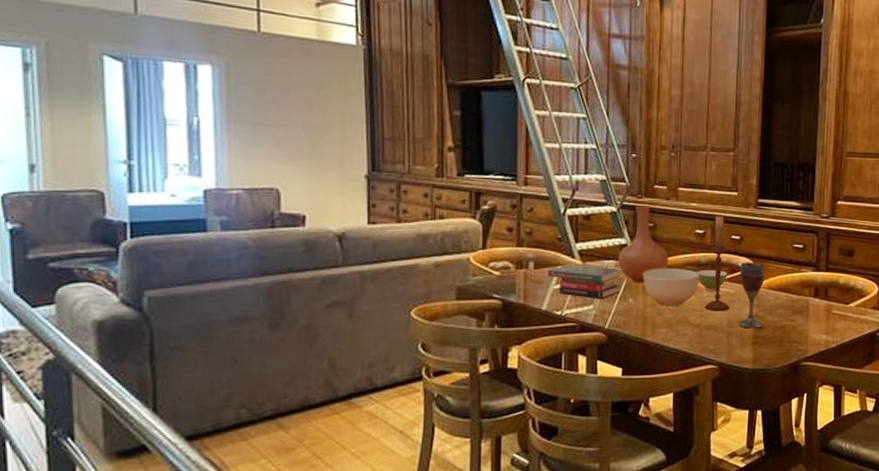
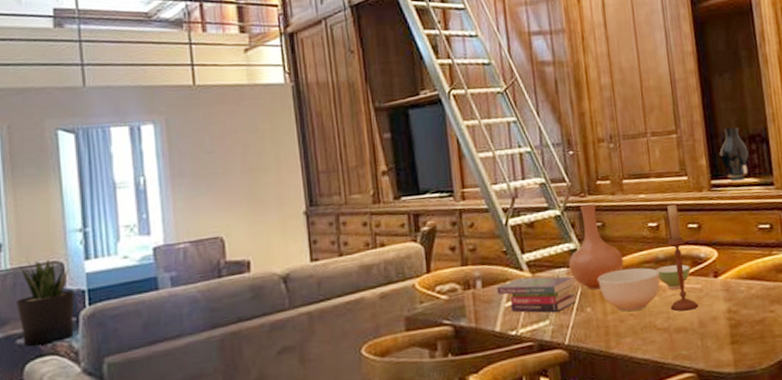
planter: none [48,183,115,272] -> present [15,259,75,348]
cup: present [738,262,765,329] -> none [703,250,740,327]
vase: none [770,153,797,203] -> present [719,126,750,182]

